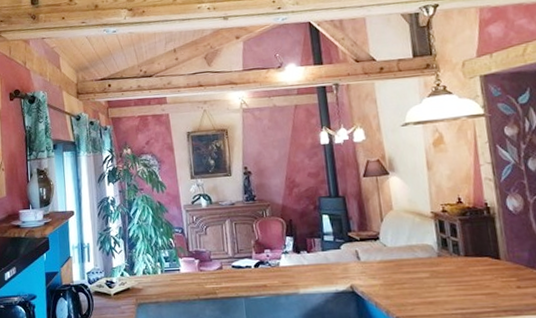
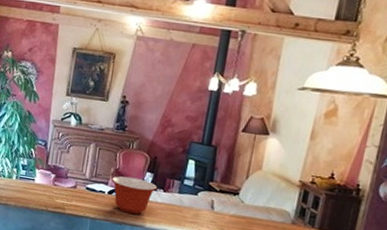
mixing bowl: none [254,245,300,283] -> present [111,176,157,215]

